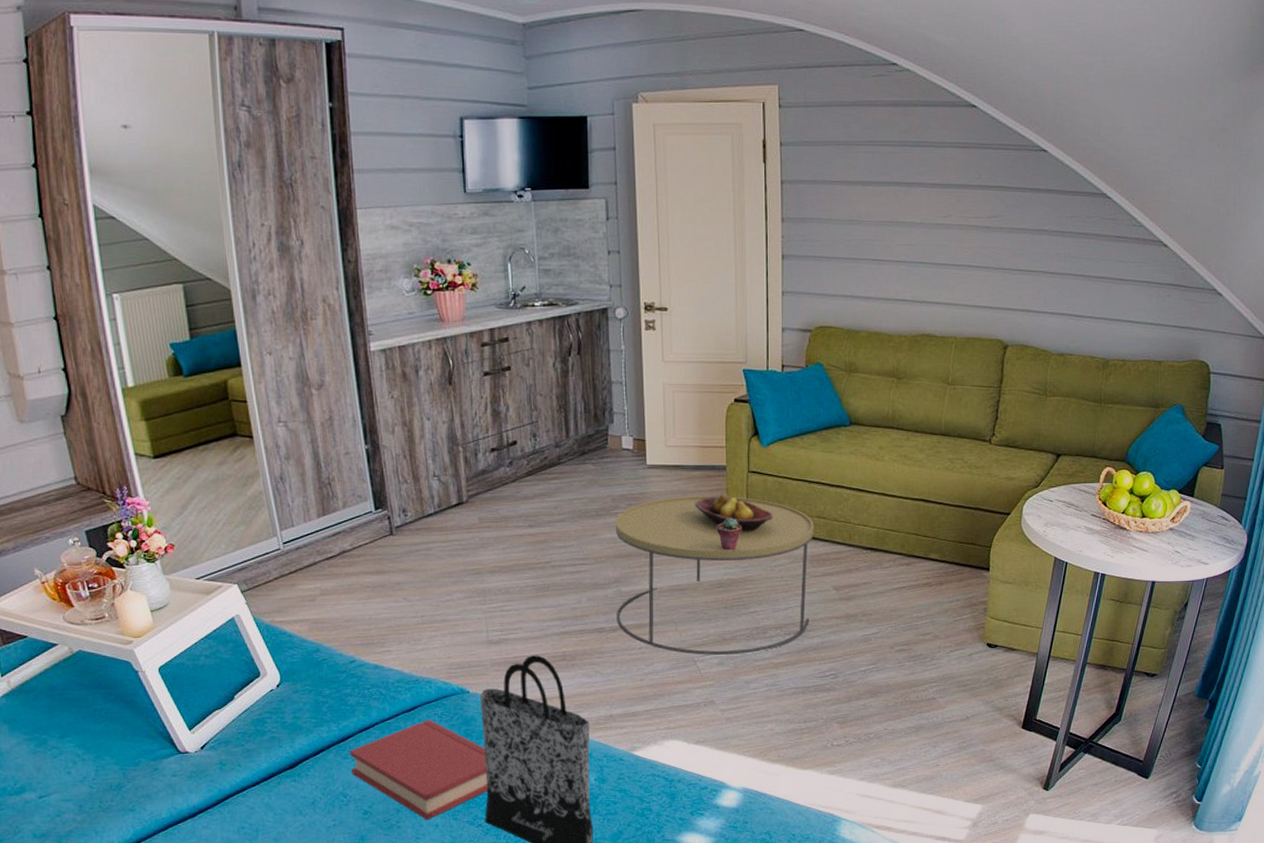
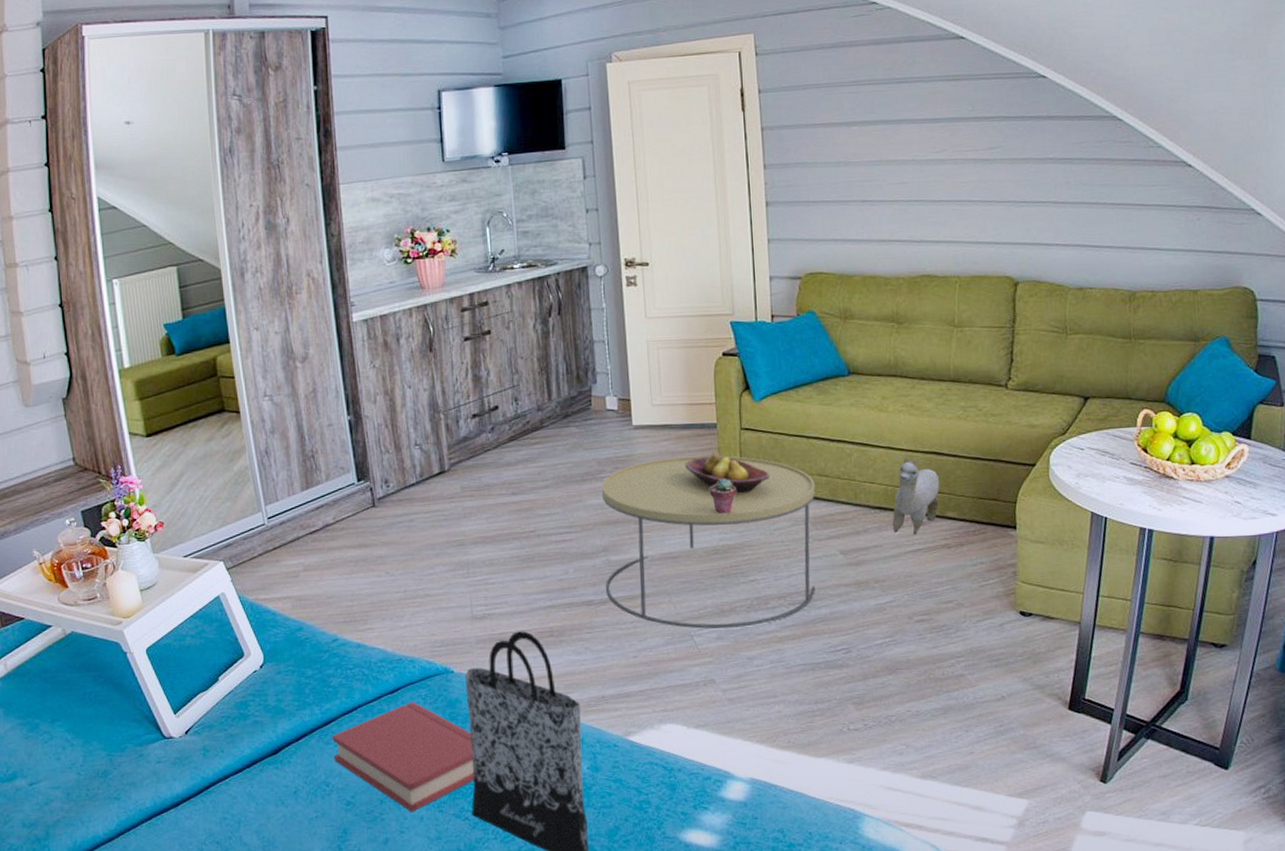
plush toy: none [881,503,926,575] -> present [892,457,940,536]

